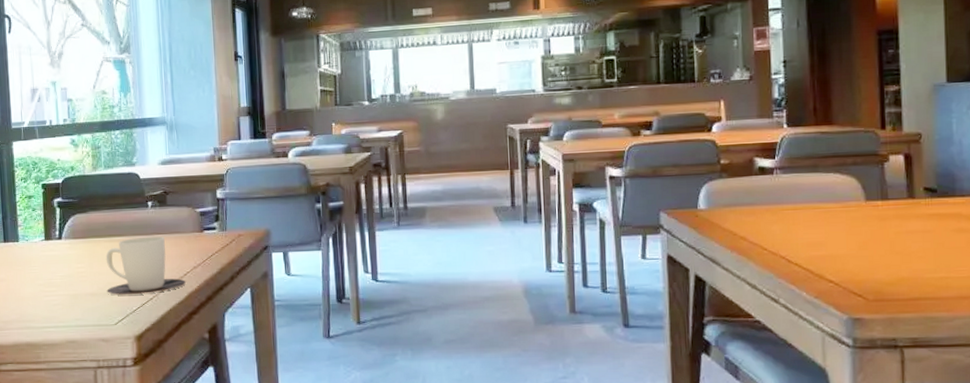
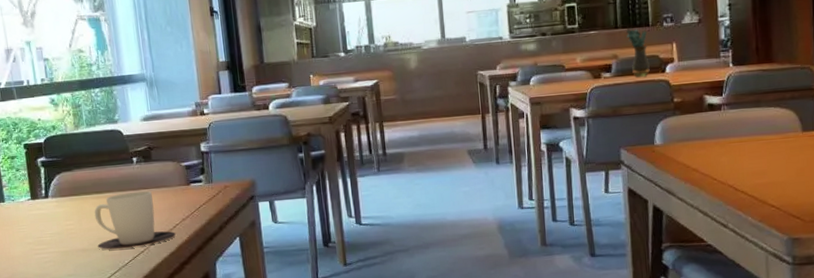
vase: none [669,83,695,137] -> present [626,27,650,78]

